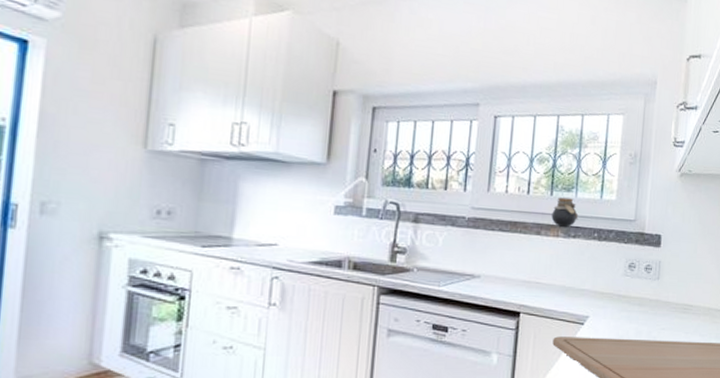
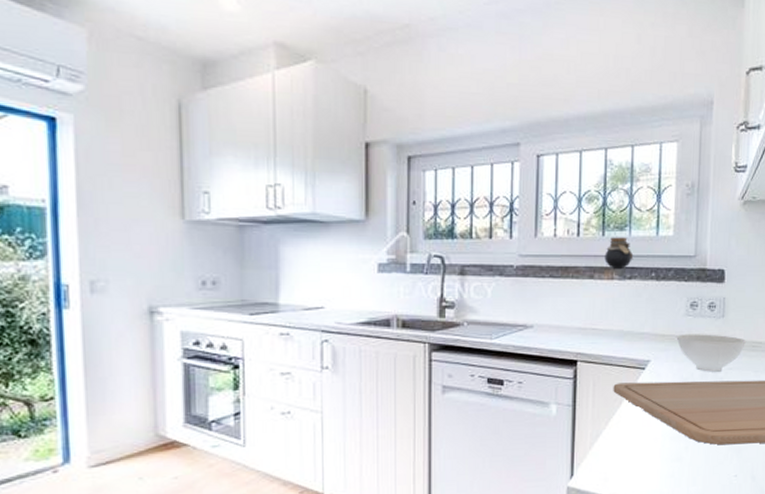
bowl: none [614,293,678,331] -> present [676,334,746,372]

